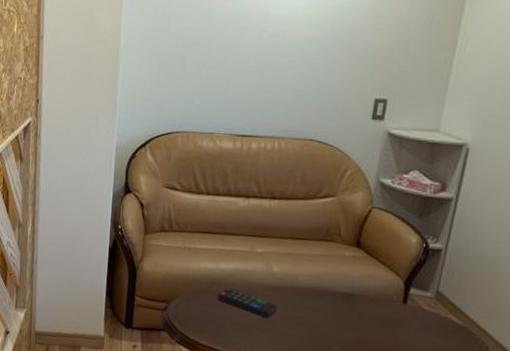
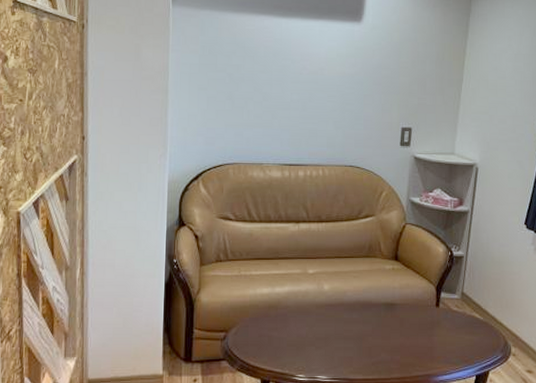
remote control: present [217,288,277,319] -> none [274,310,330,336]

